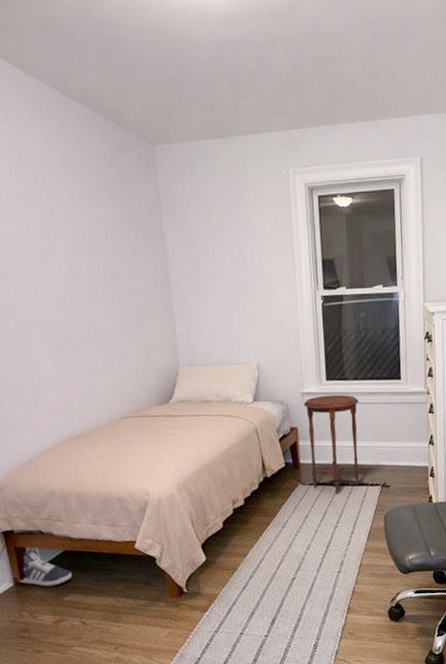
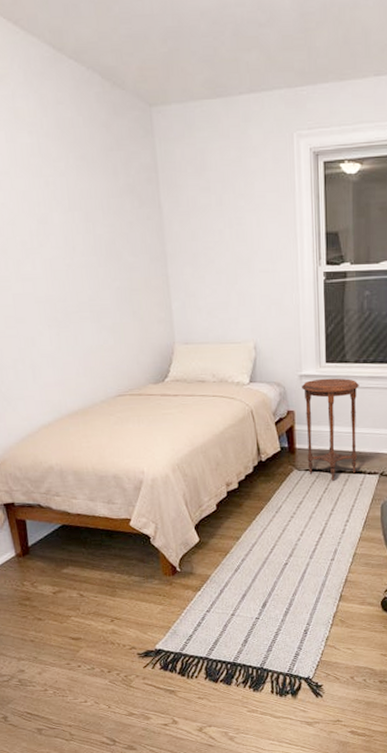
sneaker: present [18,547,72,587] -> none [19,520,70,559]

